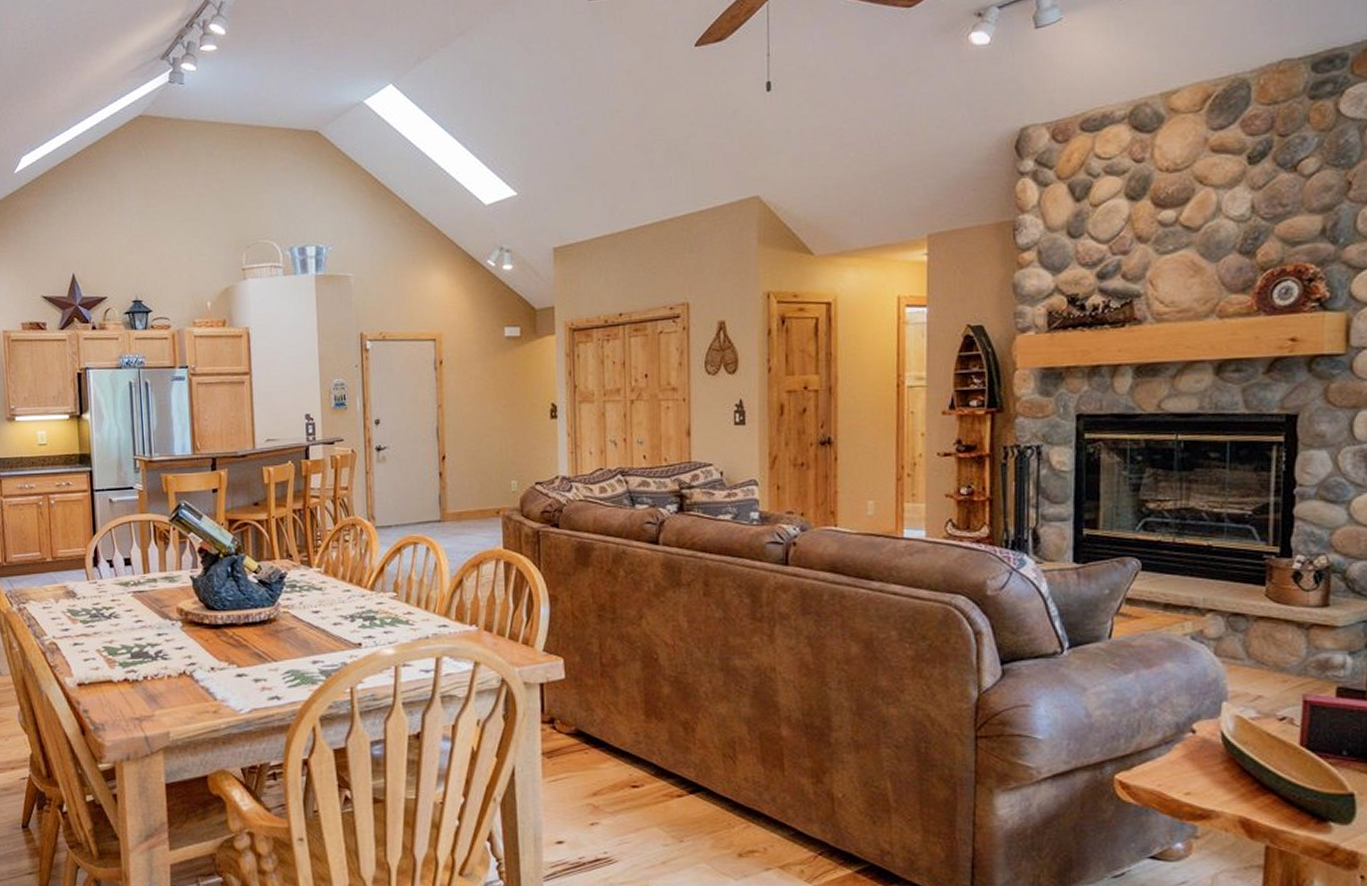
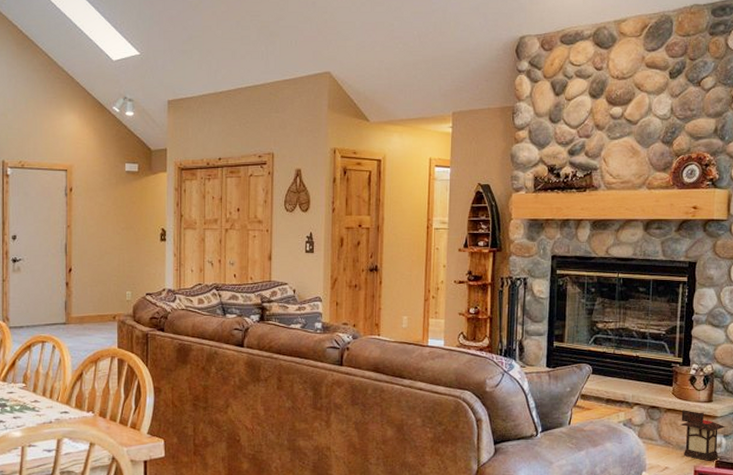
lantern: none [1279,617,1352,688] -> present [680,410,726,461]

